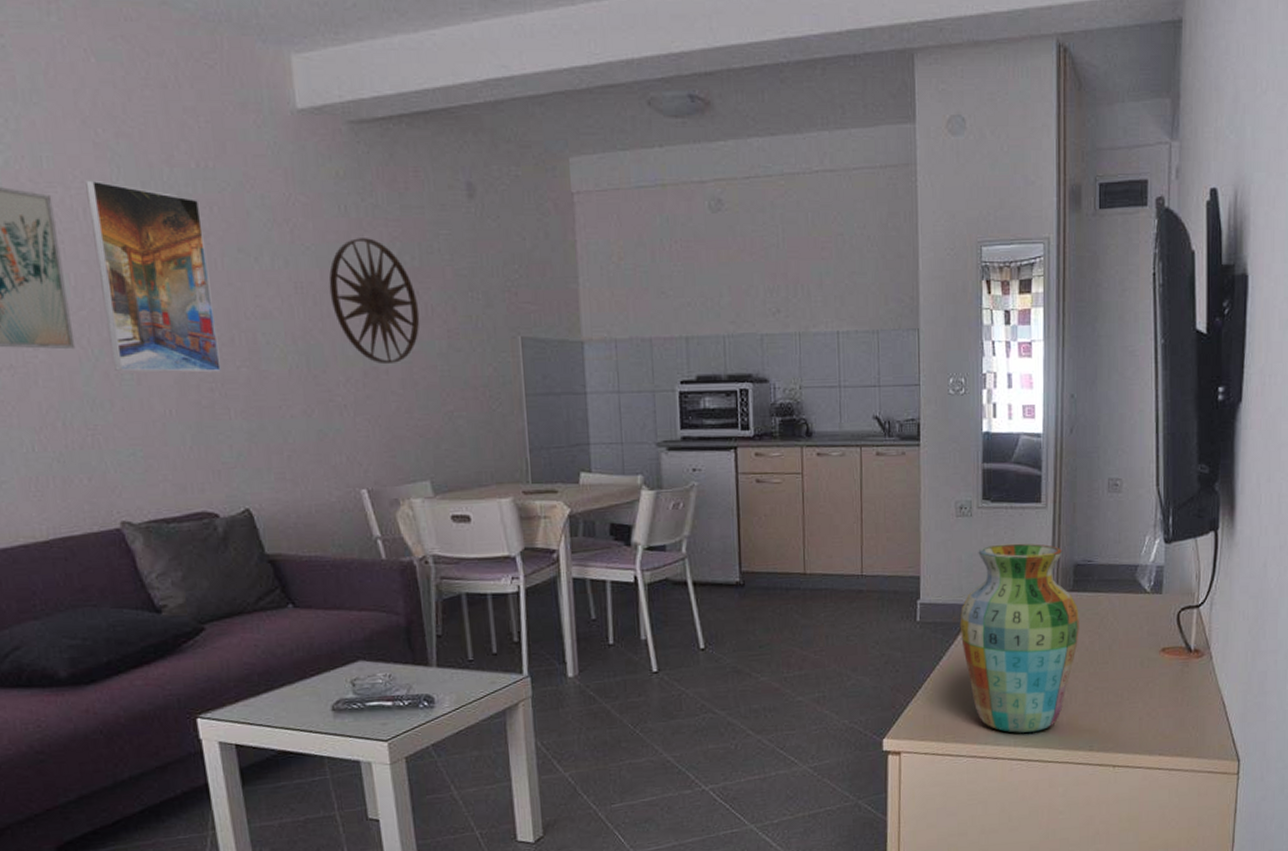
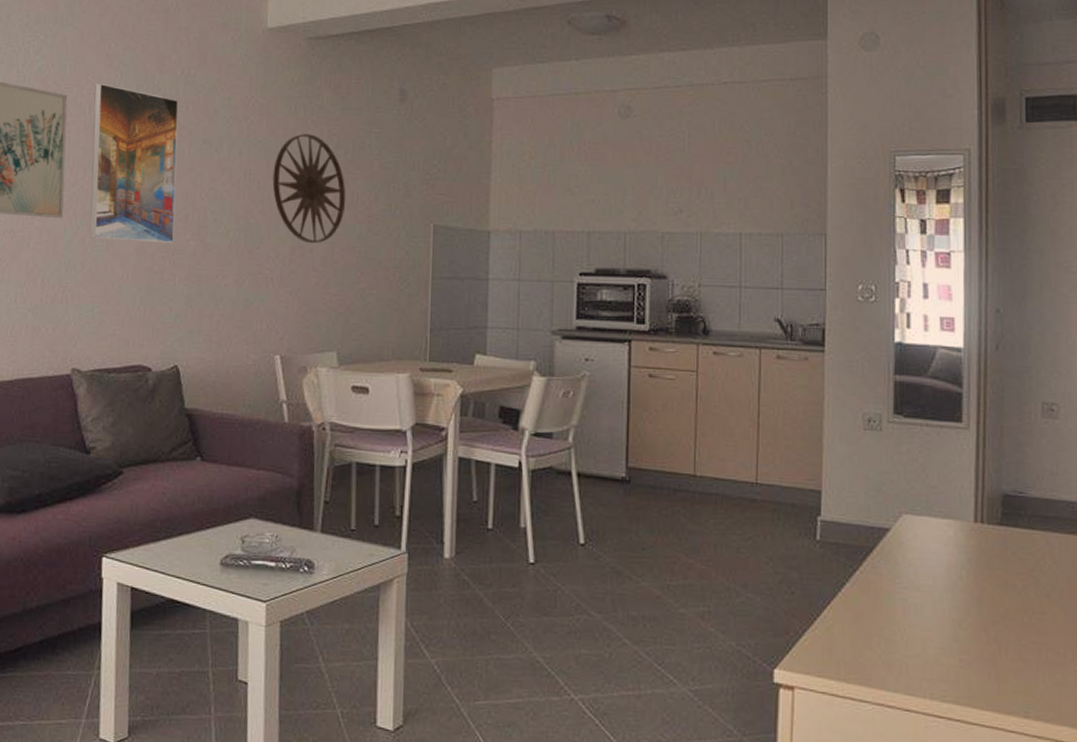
vase: present [959,543,1079,733] -> none [866,464,1010,685]

